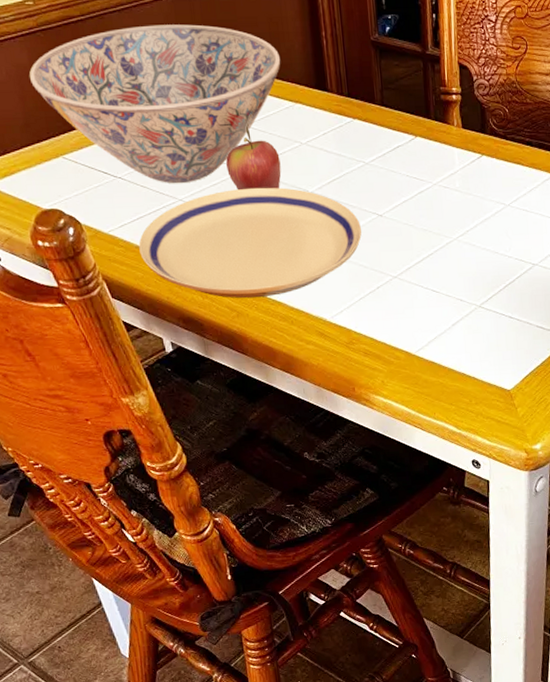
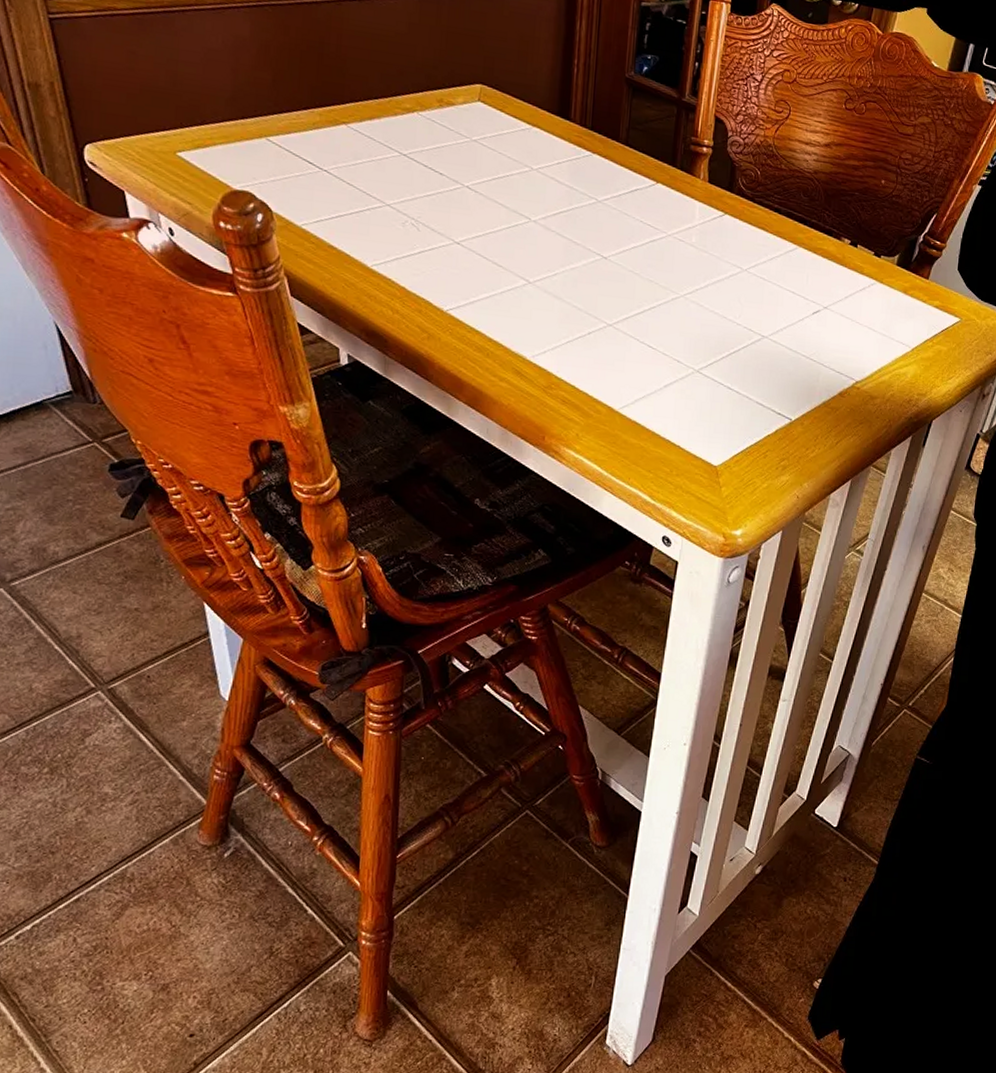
bowl: present [29,24,281,183] -> none [246,18,525,189]
plate: present [139,187,362,299] -> none [332,203,582,323]
fruit: present [226,113,281,191] -> none [445,128,506,212]

